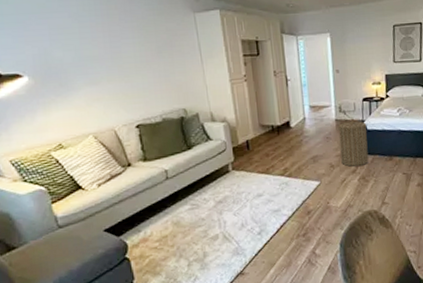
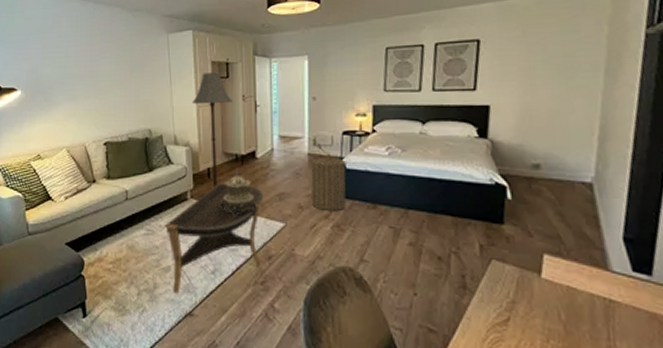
coffee table: none [208,151,302,258] -> present [164,182,263,294]
floor lamp: none [226,50,265,170] -> present [192,72,232,199]
decorative urn: none [261,137,295,182] -> present [221,167,257,217]

